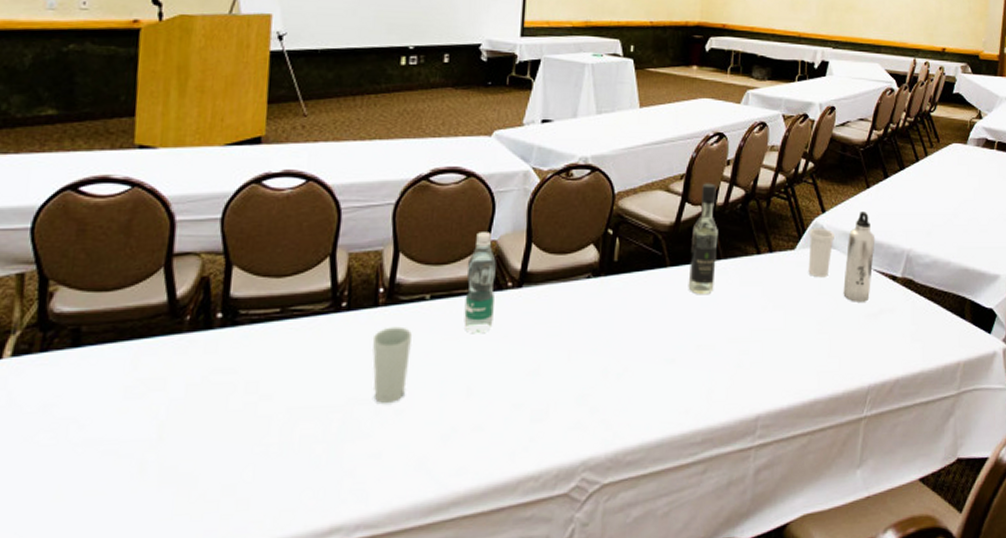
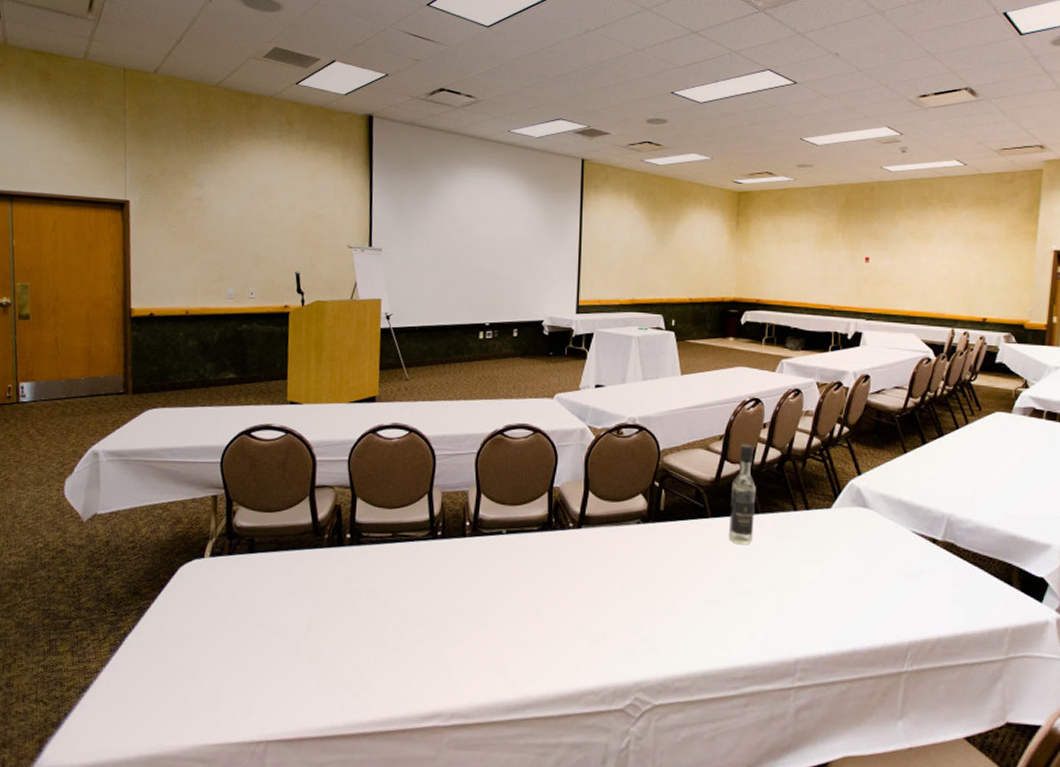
cup: present [372,326,412,403] -> none [461,554,492,617]
bottle: present [464,232,498,334] -> none [533,479,560,566]
cup: present [808,228,834,278] -> none [845,489,871,536]
water bottle: present [843,212,876,302] -> none [881,475,914,562]

